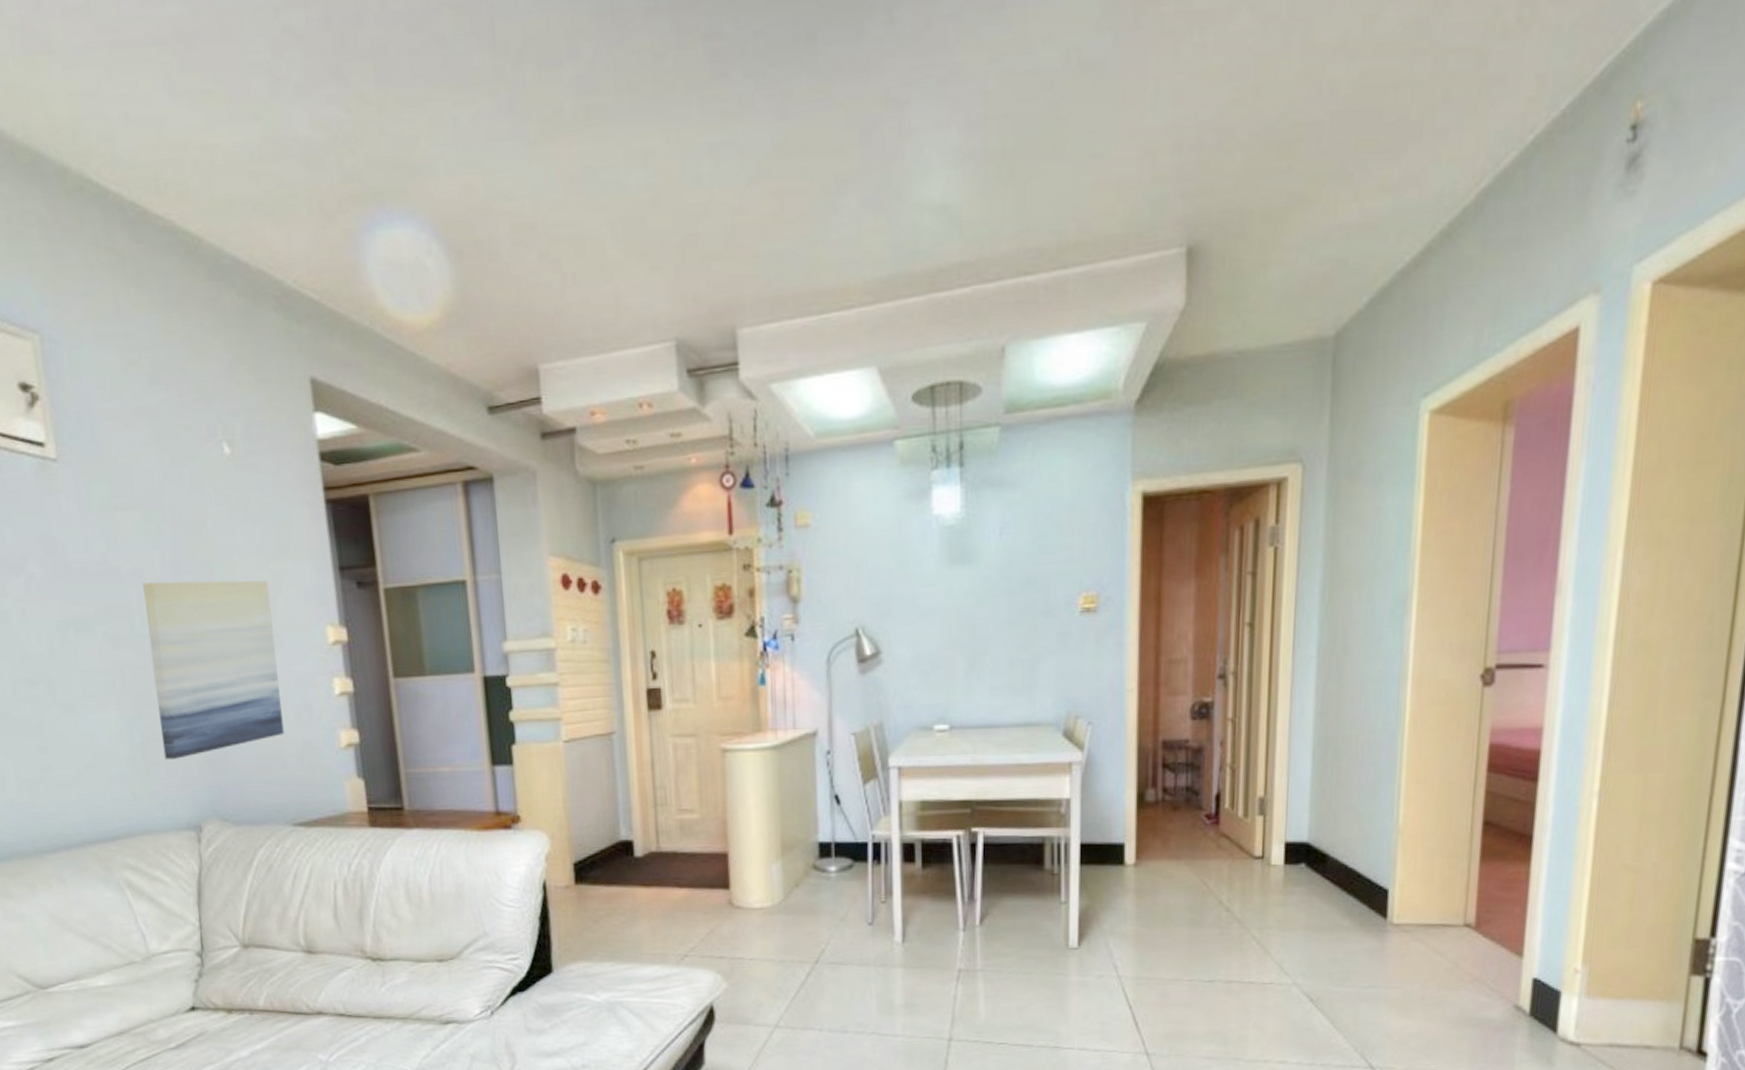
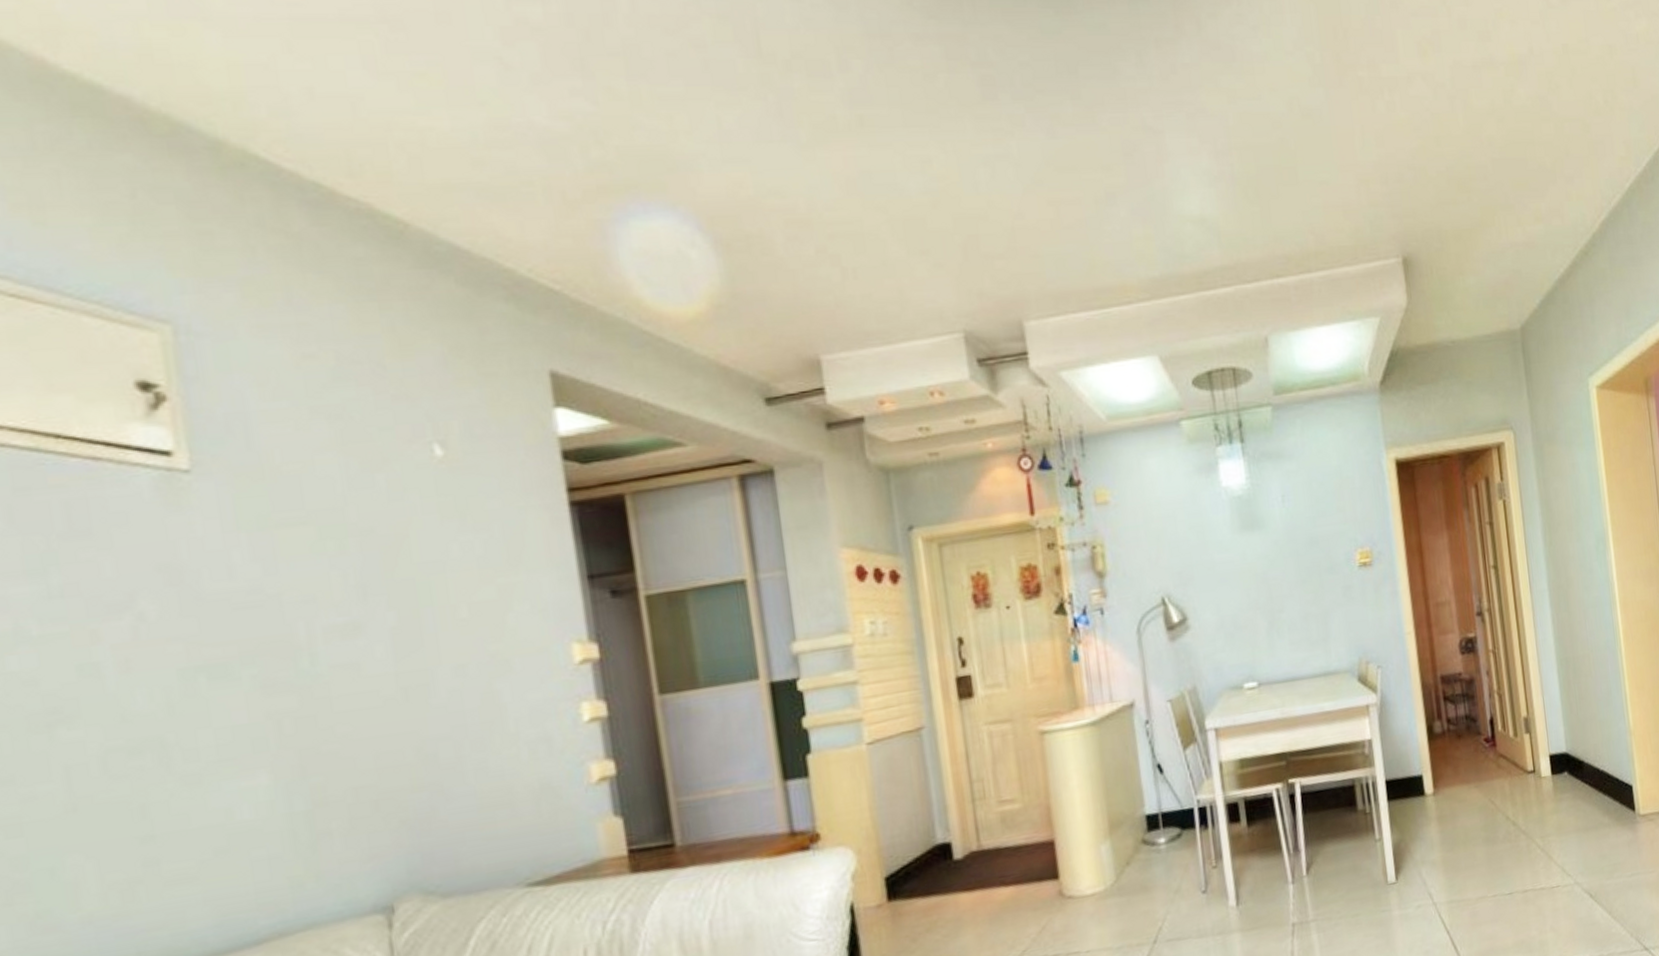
wall art: present [142,580,284,759] -> none [314,596,515,828]

